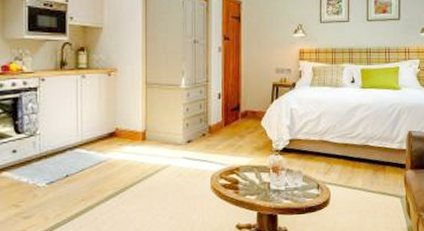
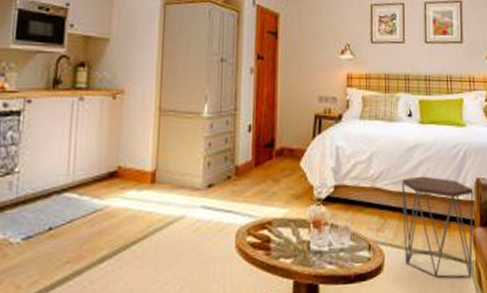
side table: none [346,130,406,210] -> present [402,176,474,279]

